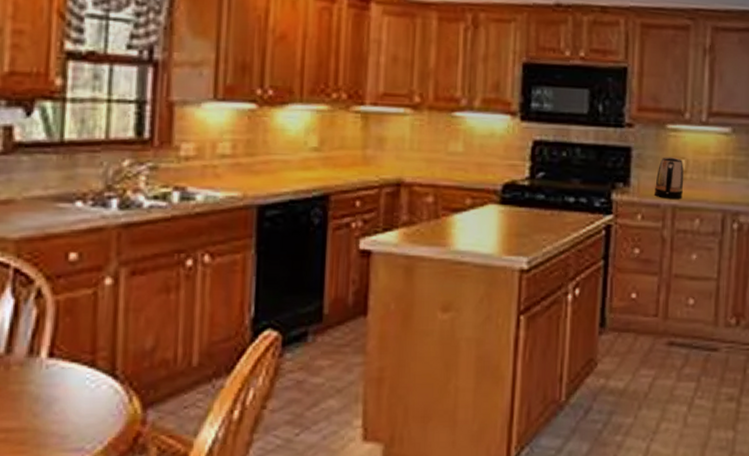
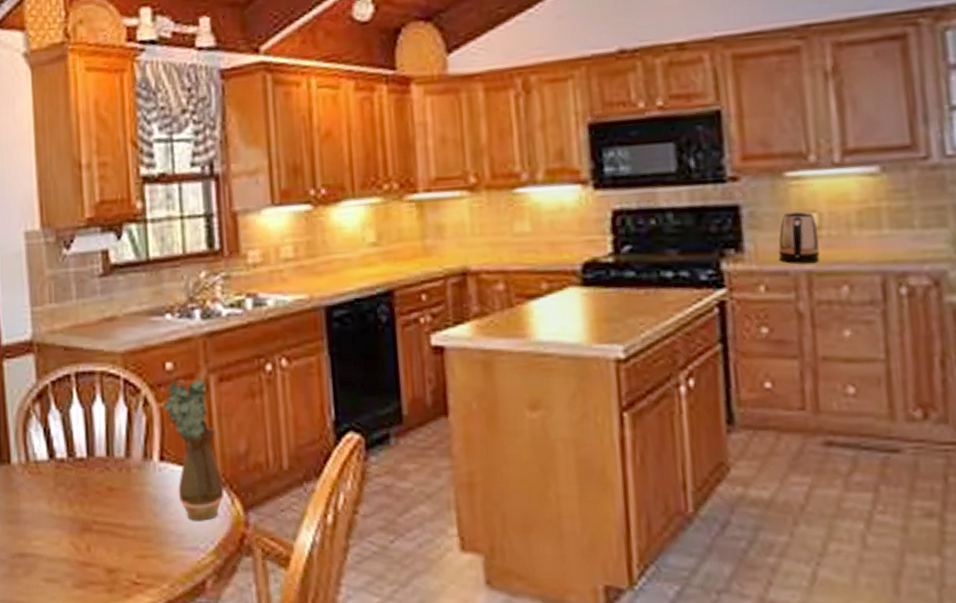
vase: none [59,267,123,421] -> present [163,375,224,521]

